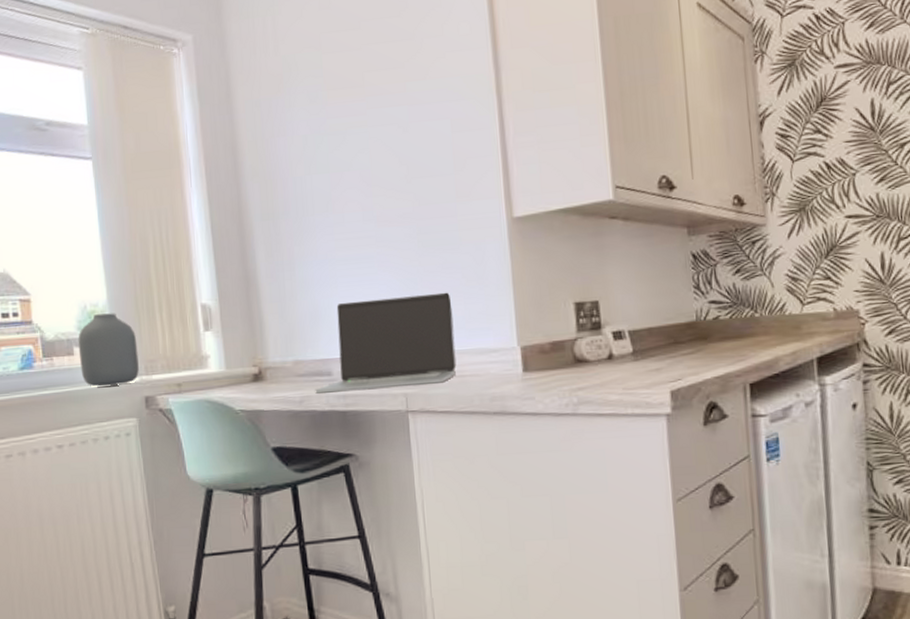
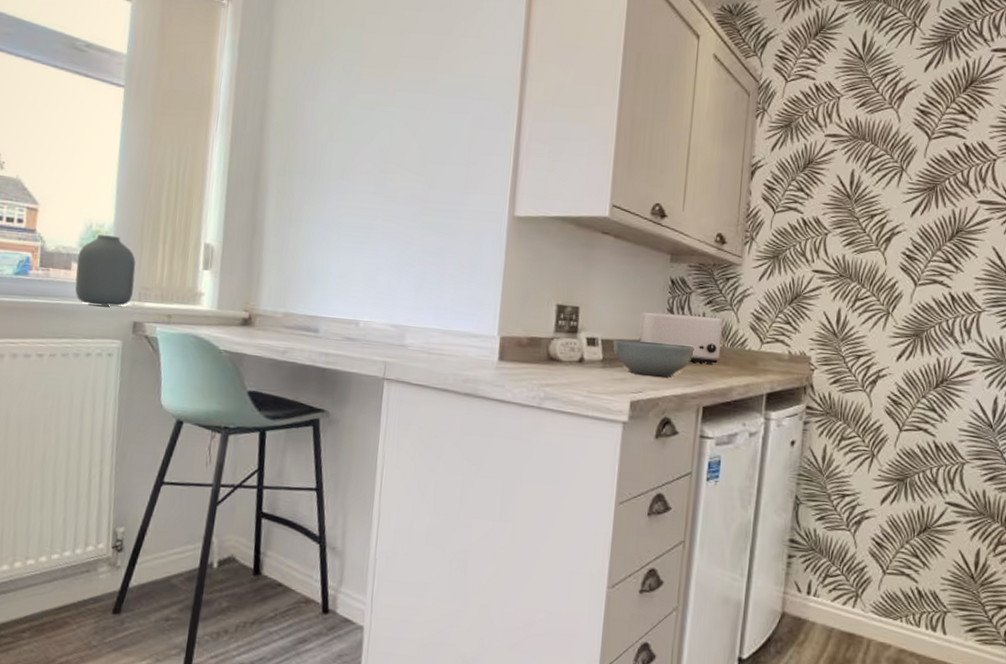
laptop: present [315,293,456,394] -> none [299,266,443,358]
bowl: none [641,321,730,361] -> present [613,339,695,377]
toaster: none [667,285,759,338] -> present [640,312,723,364]

